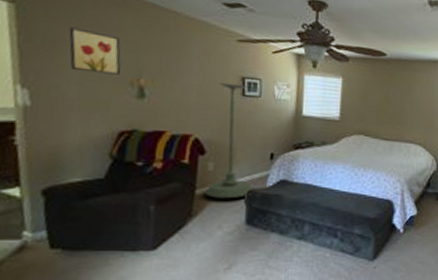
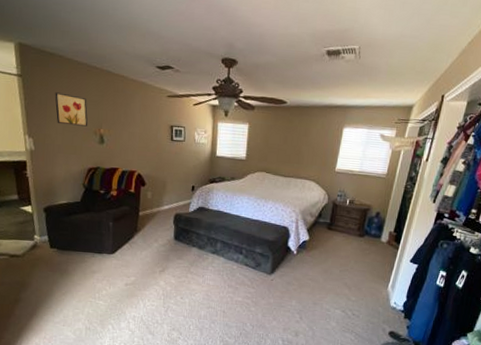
plant stand: present [204,82,254,199] -> none [145,130,180,220]

